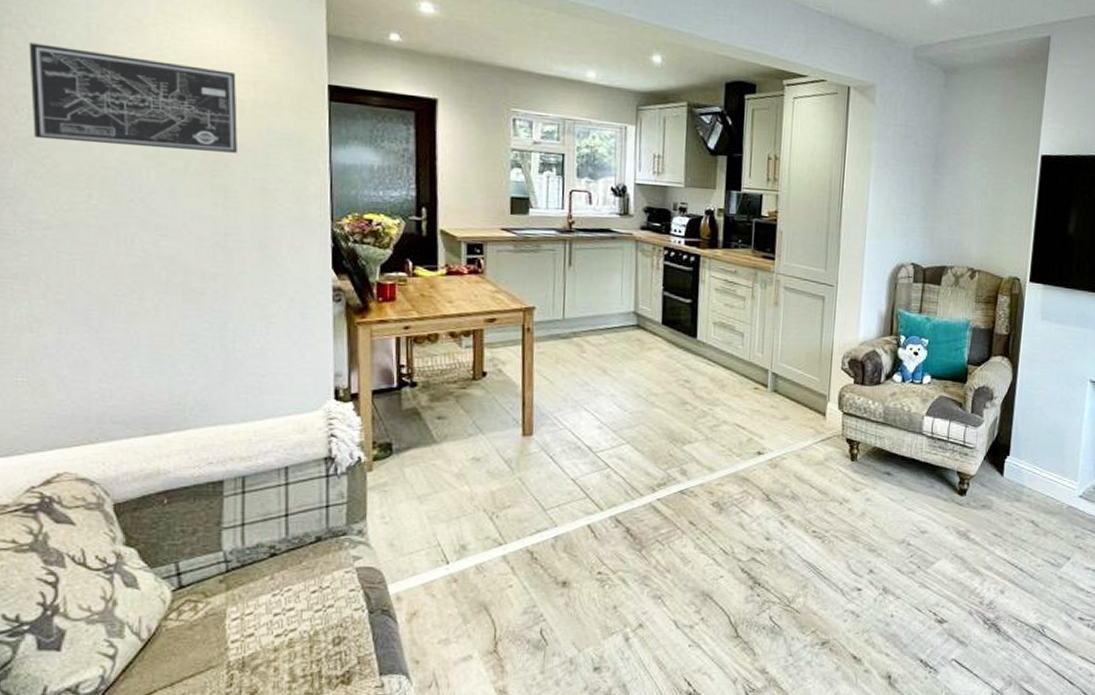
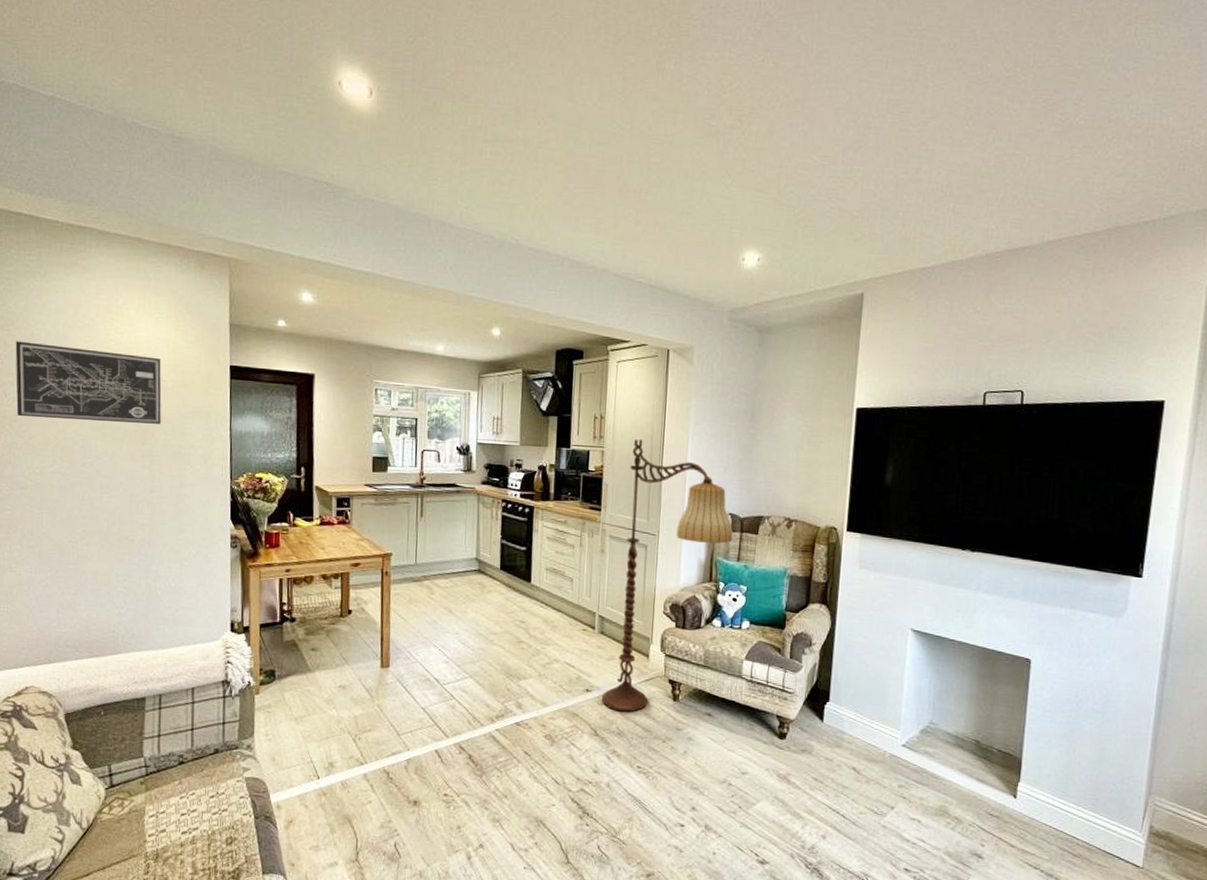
floor lamp: none [774,183,915,475] -> present [601,439,733,712]

